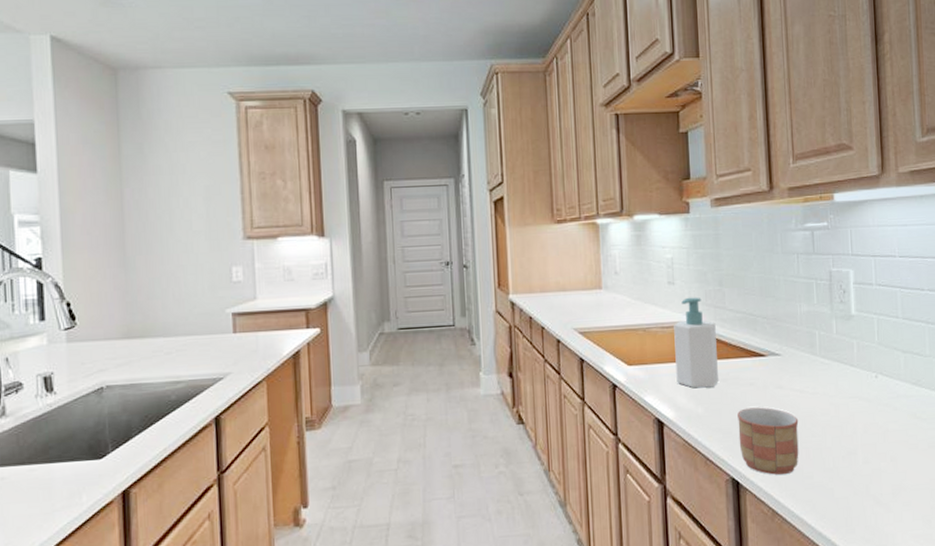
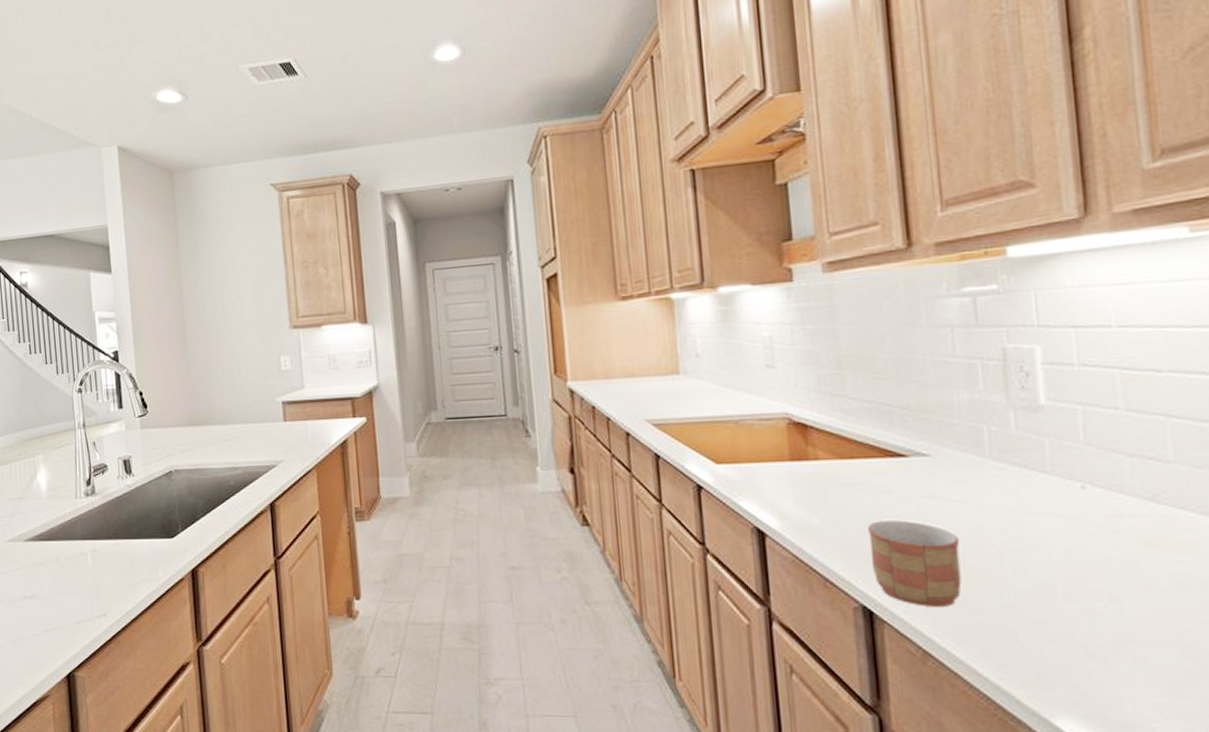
soap bottle: present [674,297,718,389] -> none [775,383,840,494]

